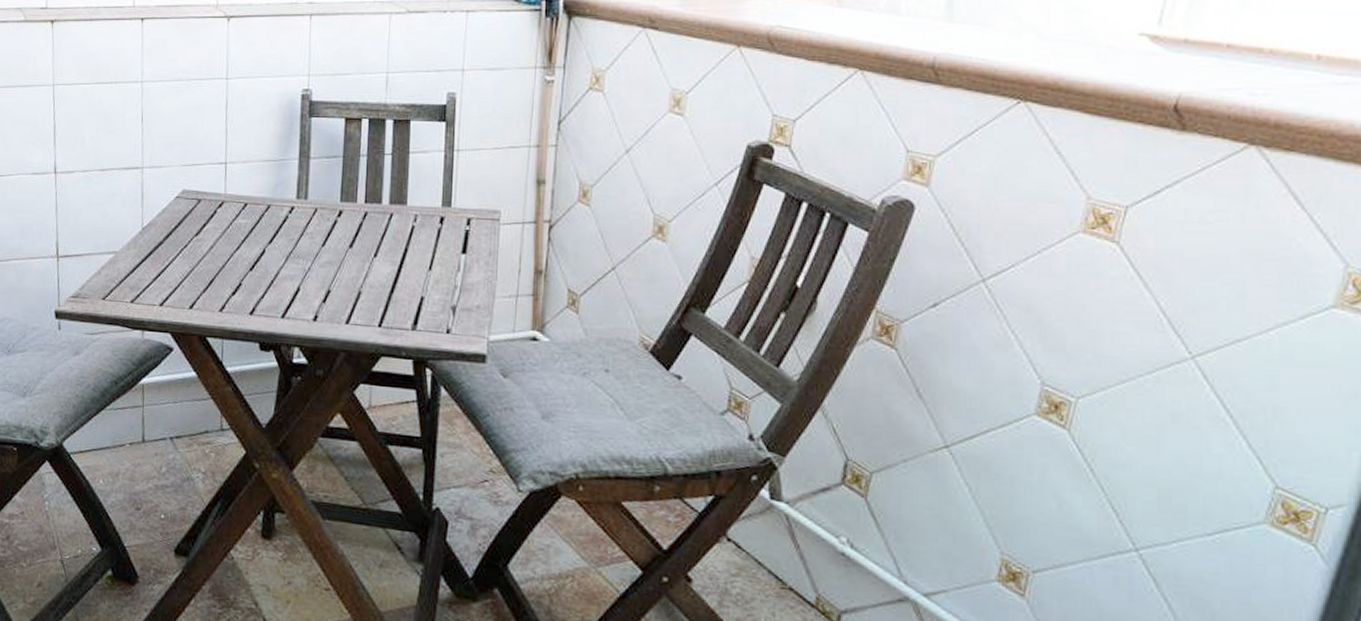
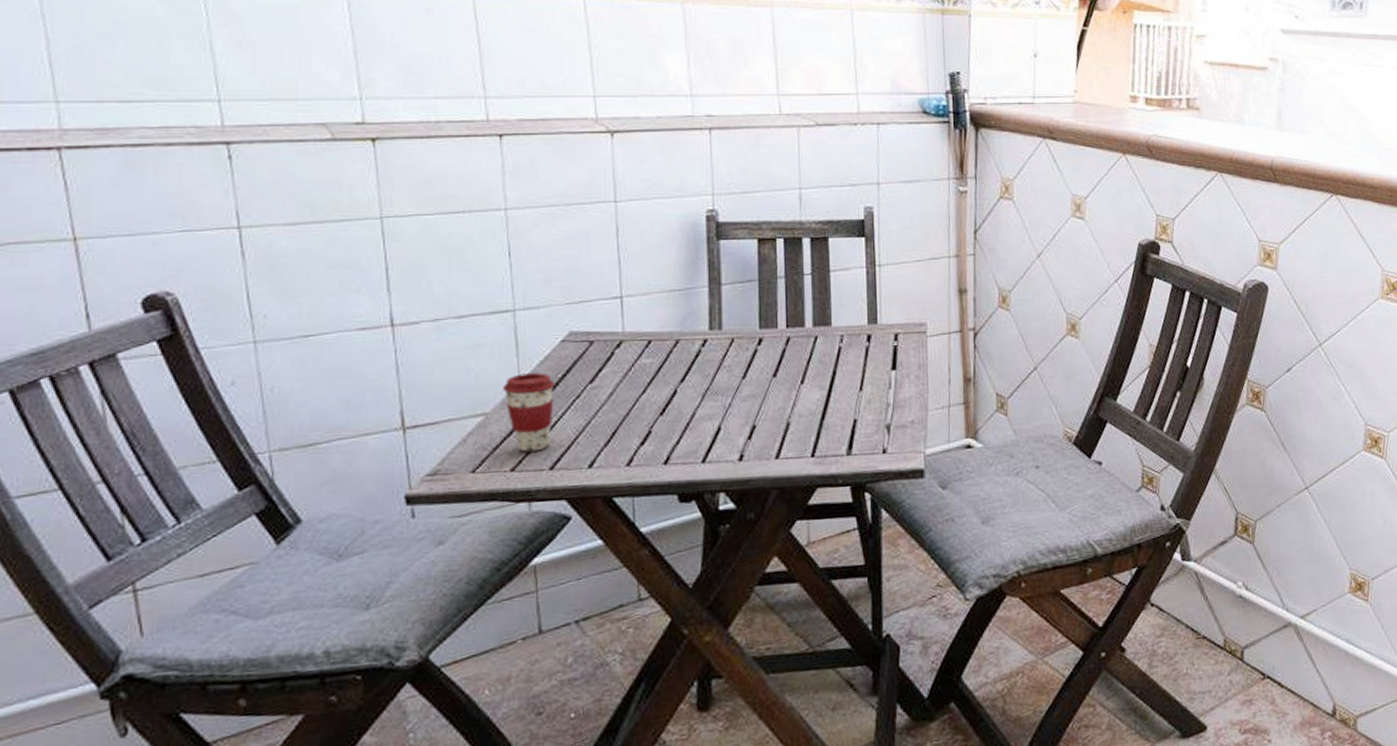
coffee cup: none [130,222,169,289] -> present [503,373,555,452]

